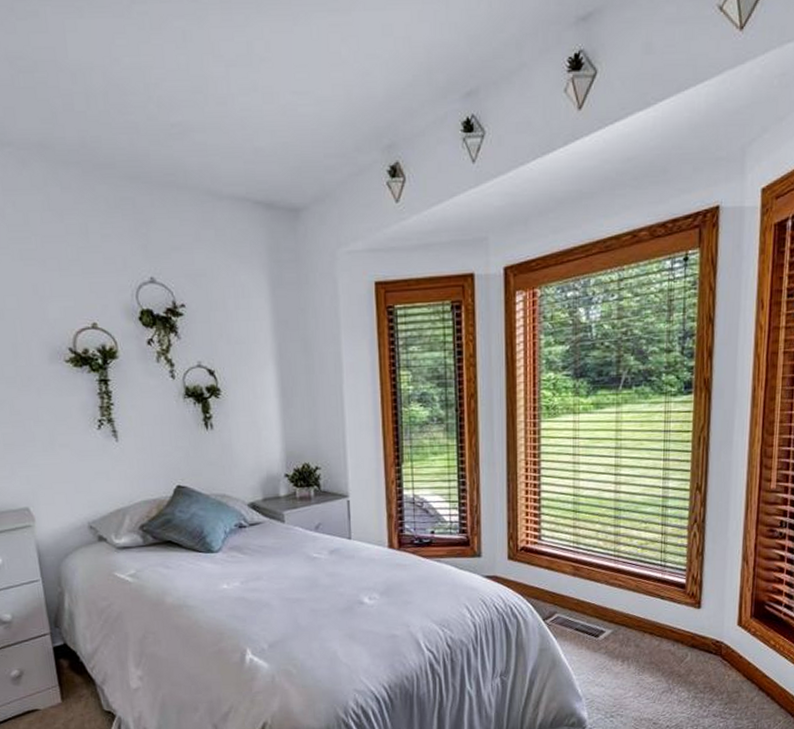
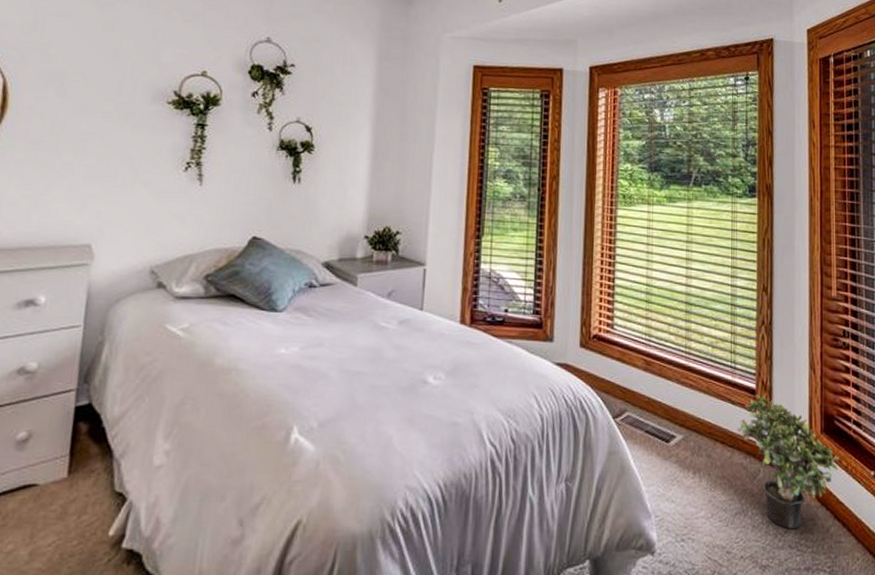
potted plant: none [666,588,768,701] -> present [737,395,840,528]

